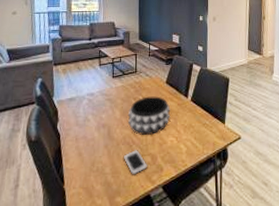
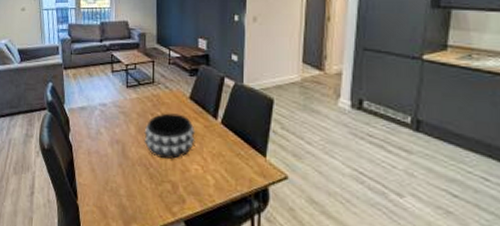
cell phone: present [123,150,147,175] -> none [139,174,167,203]

